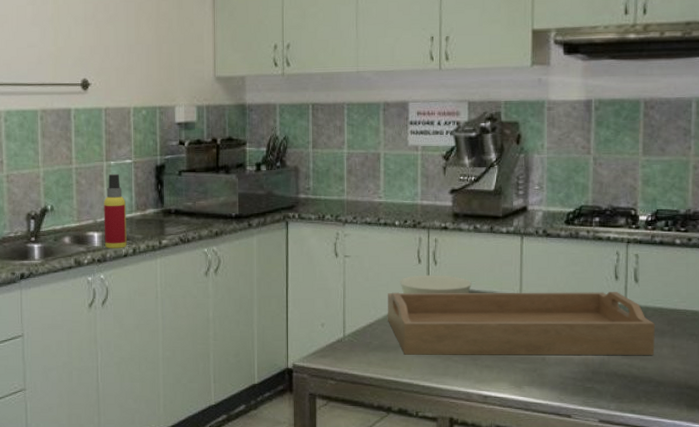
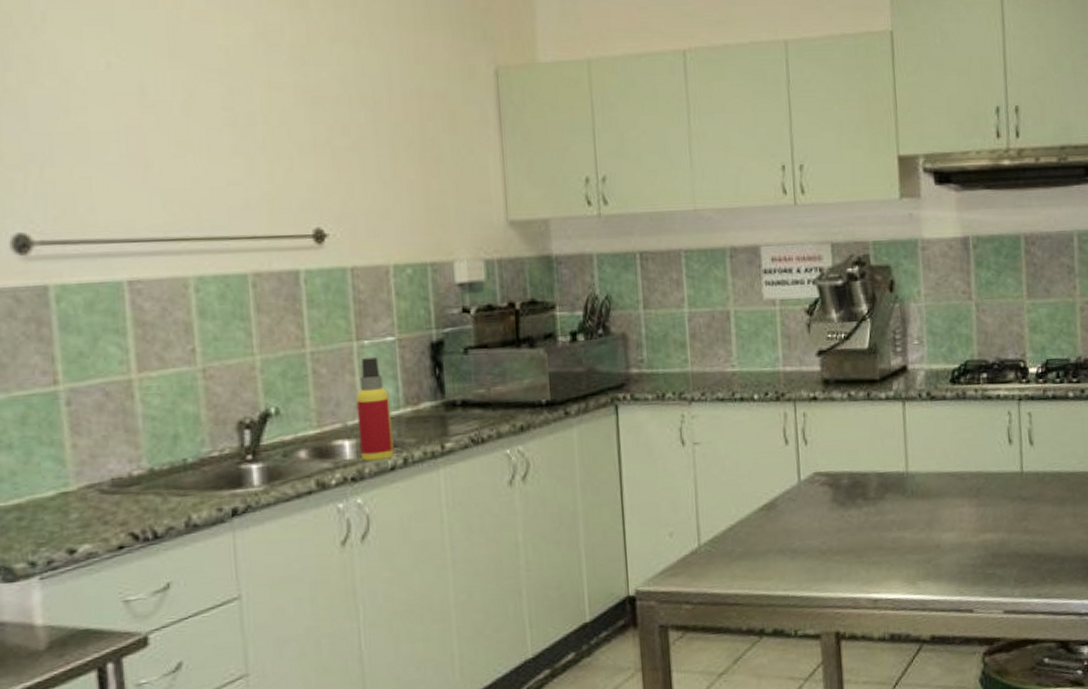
serving tray: present [388,292,655,356] -> none [750,458,1057,561]
bowl: present [400,275,472,294] -> none [764,456,851,485]

